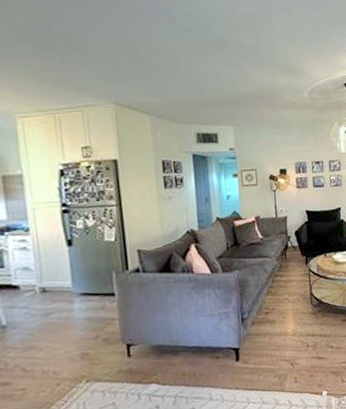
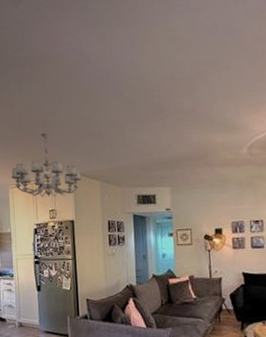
chandelier: none [19,51,125,132] -> present [11,133,81,197]

